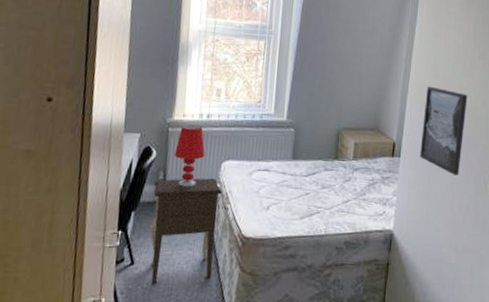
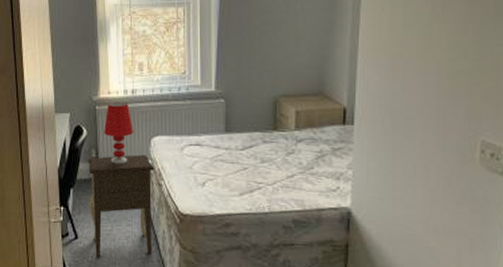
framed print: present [419,86,468,176] -> none [379,38,440,143]

